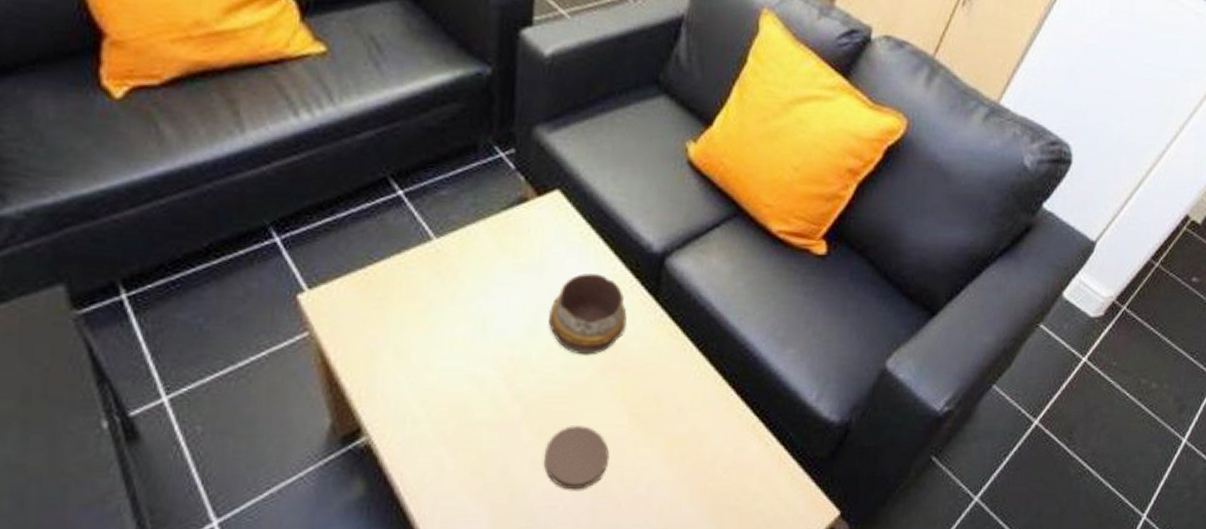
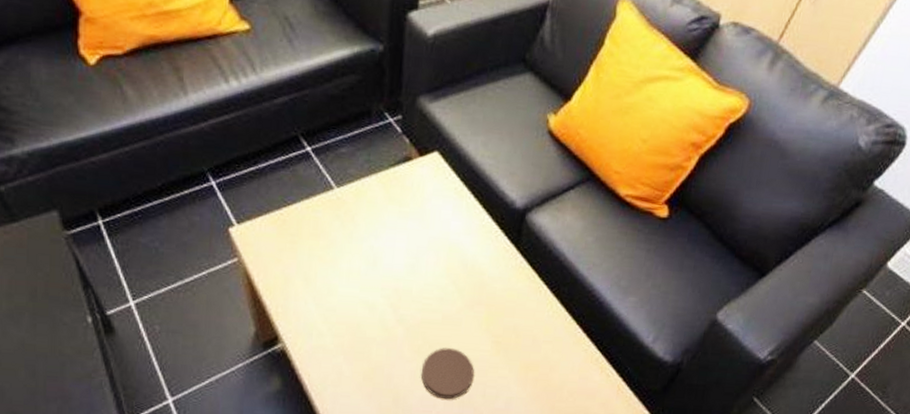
decorative bowl: present [549,272,627,356] -> none [427,222,492,291]

